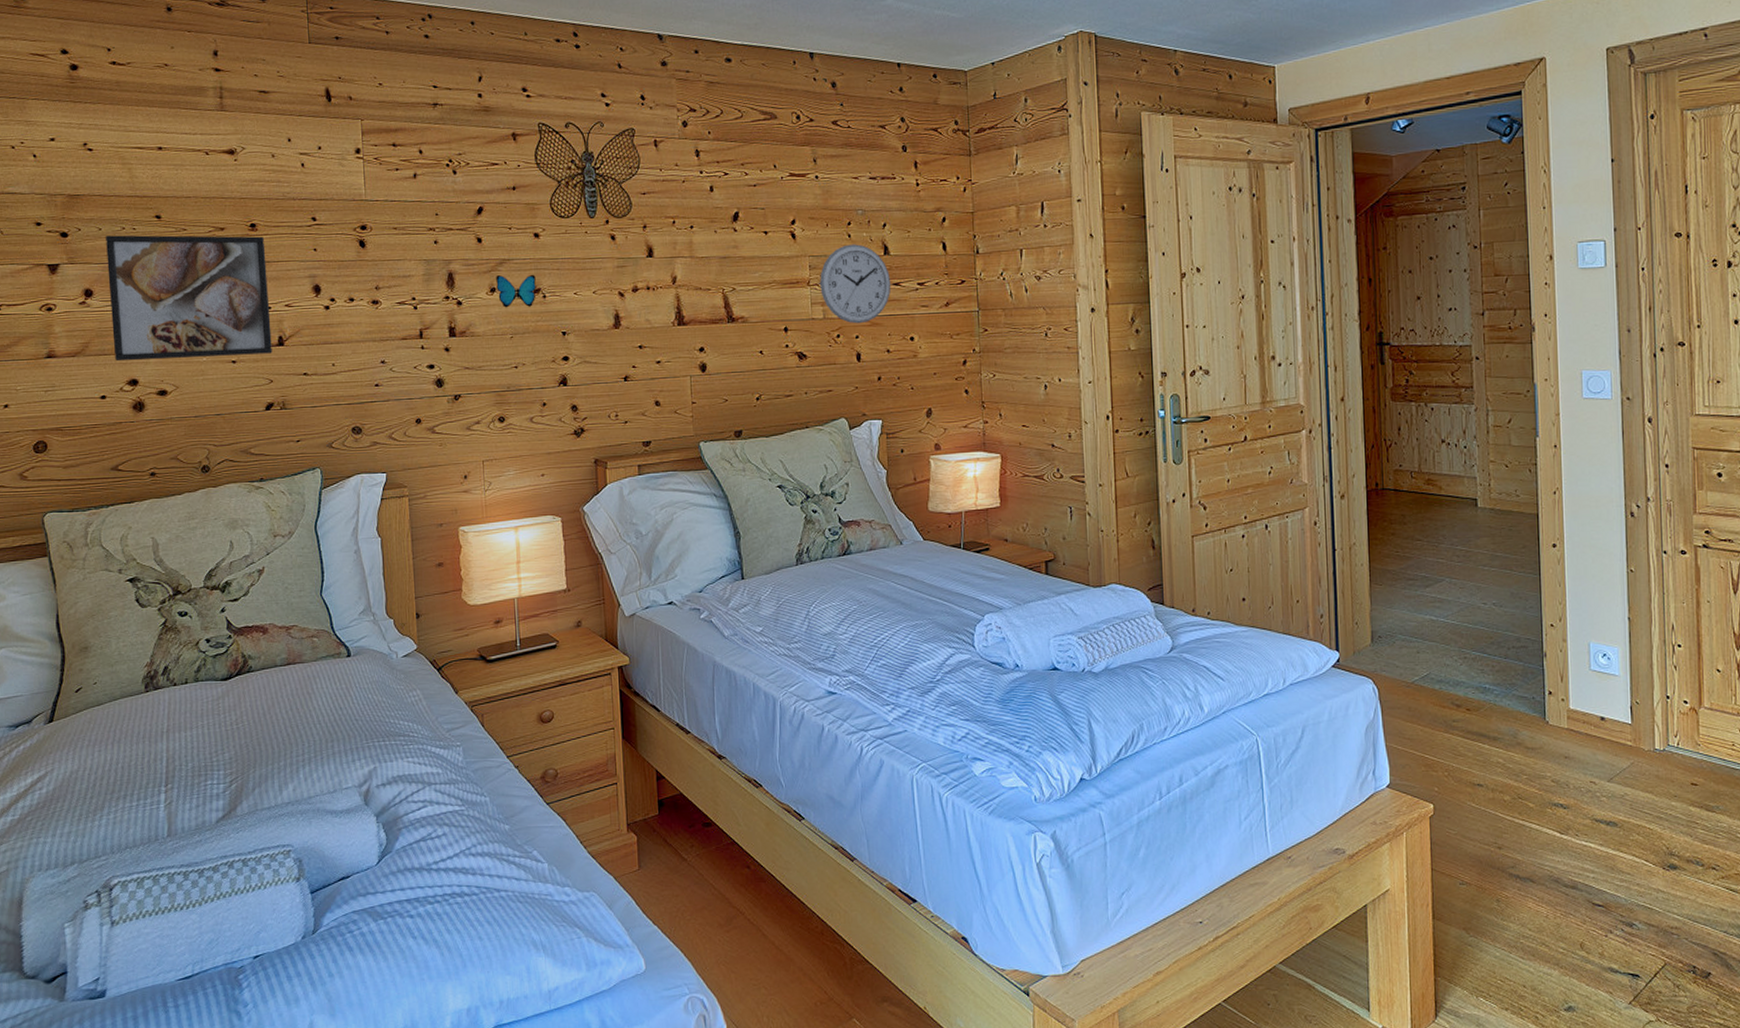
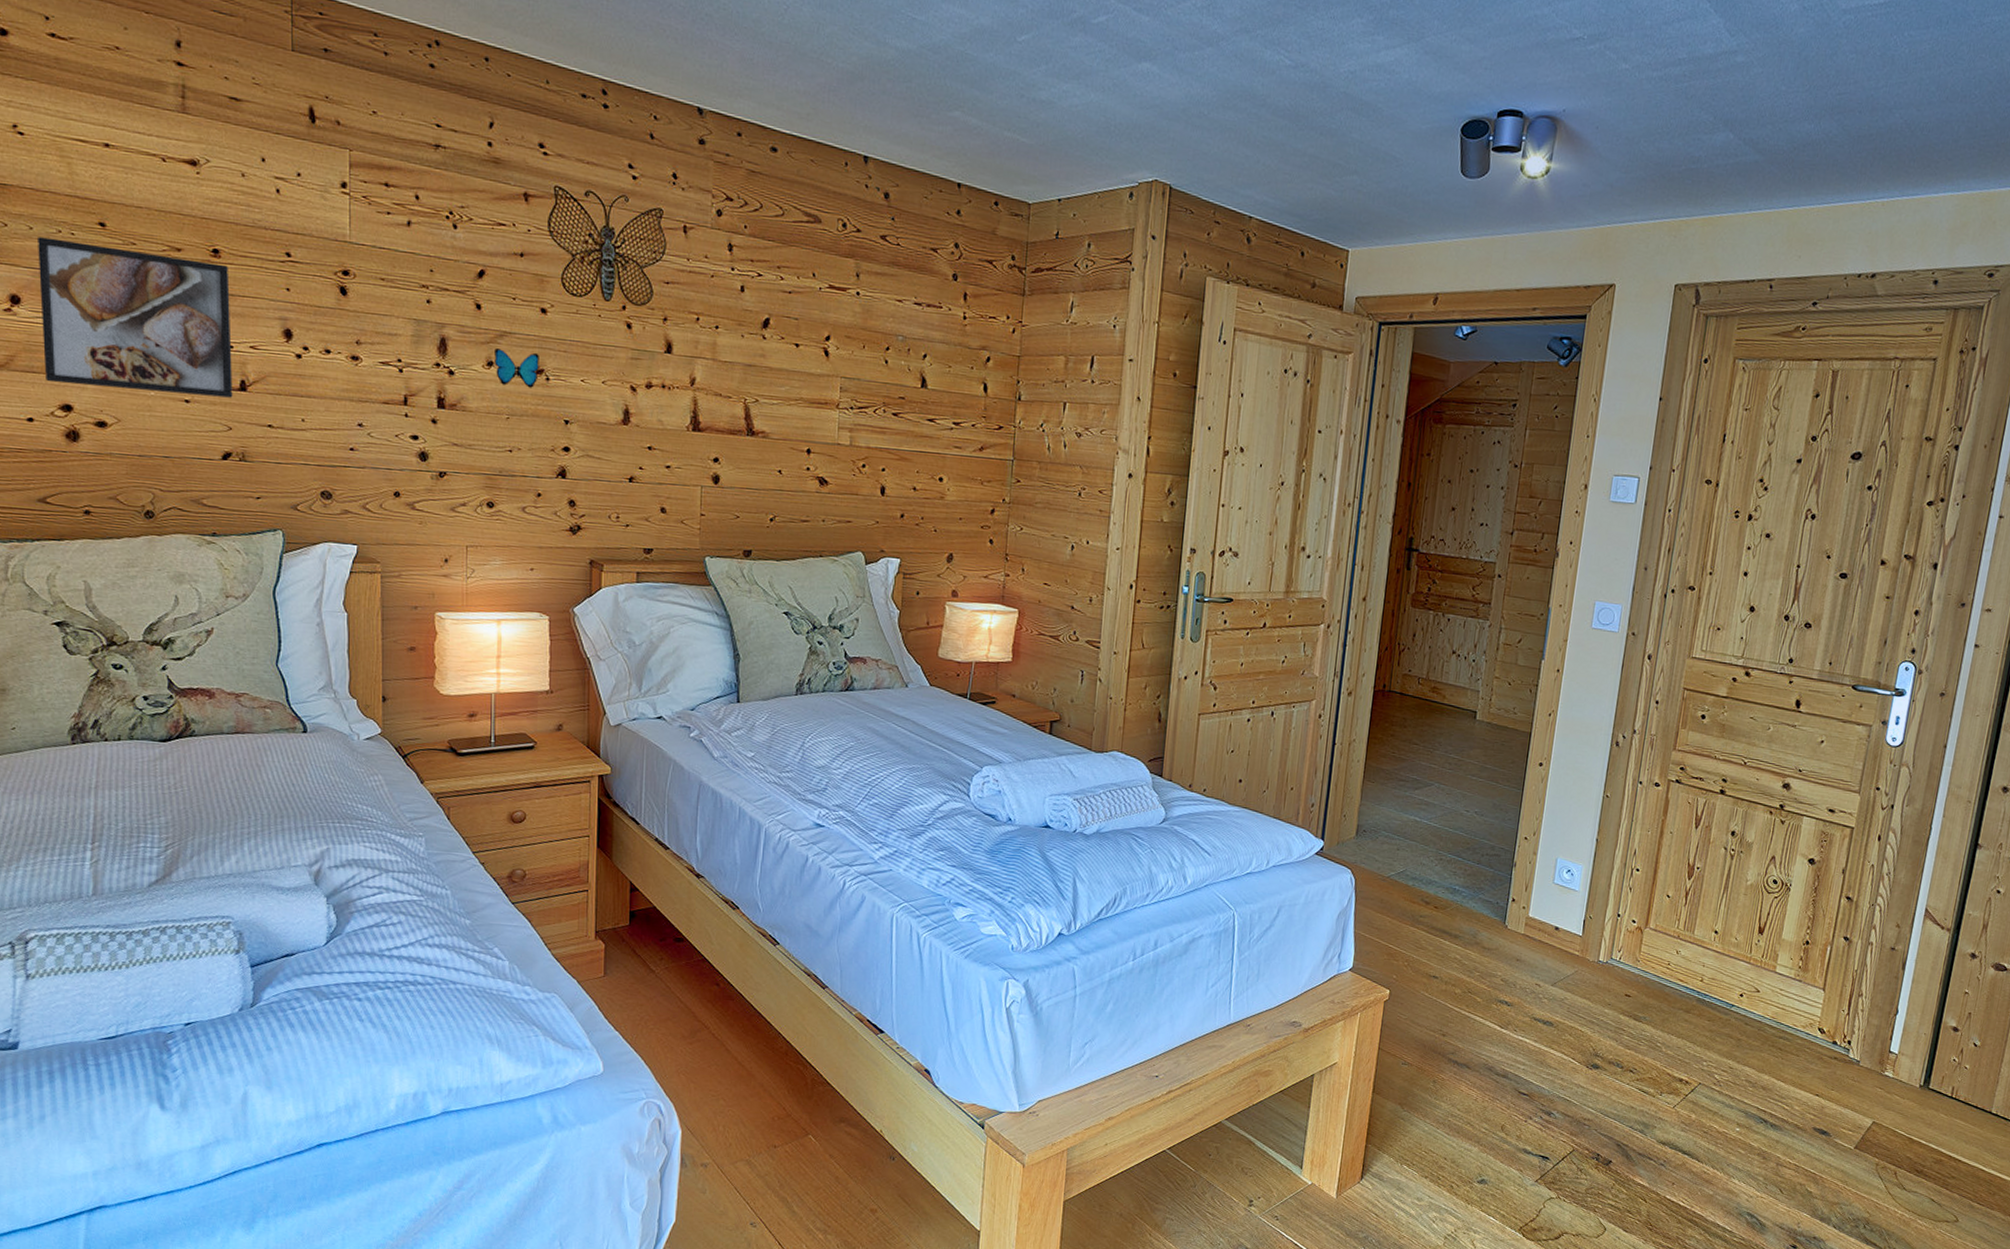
wall clock: present [820,244,891,324] -> none [849,370,926,457]

